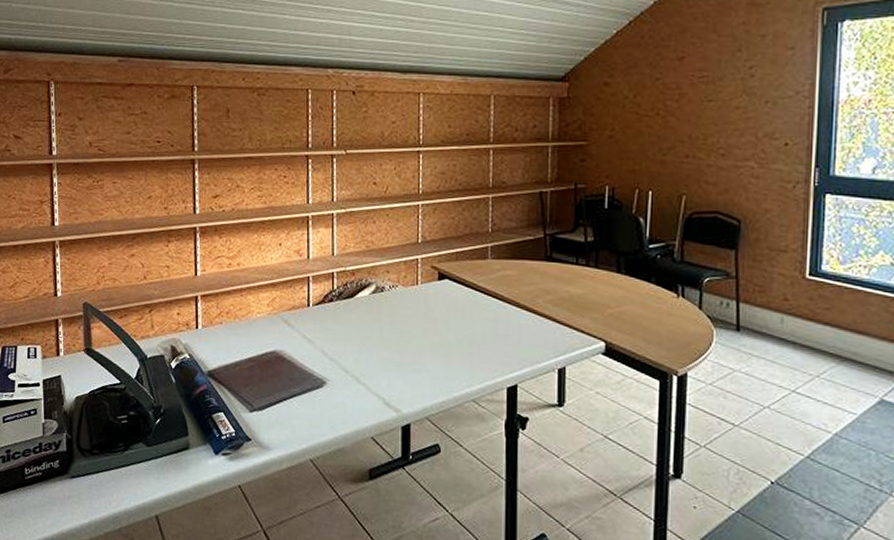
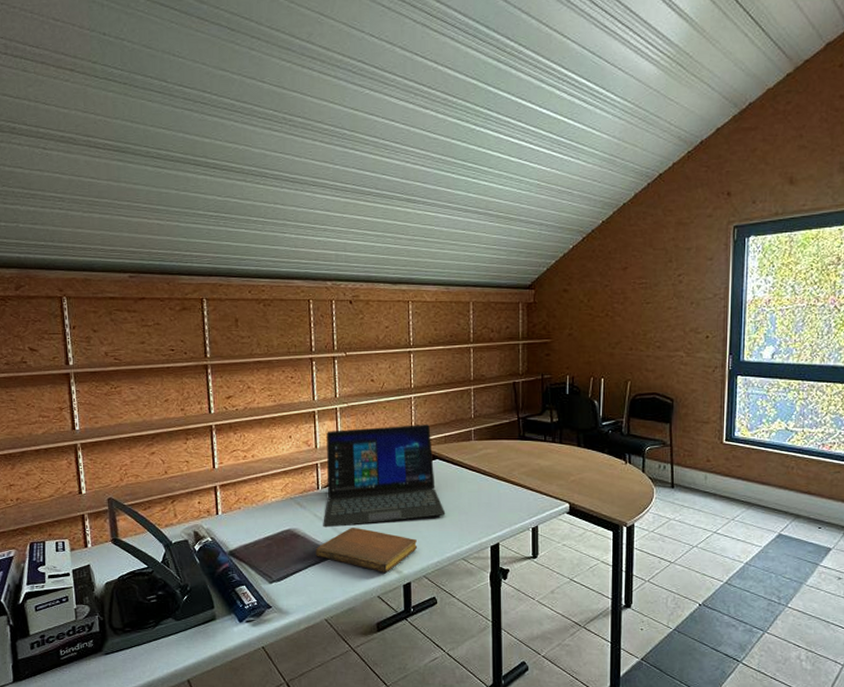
notebook: none [302,353,420,410] -> present [315,527,418,573]
laptop: none [312,237,454,352] -> present [323,425,446,528]

